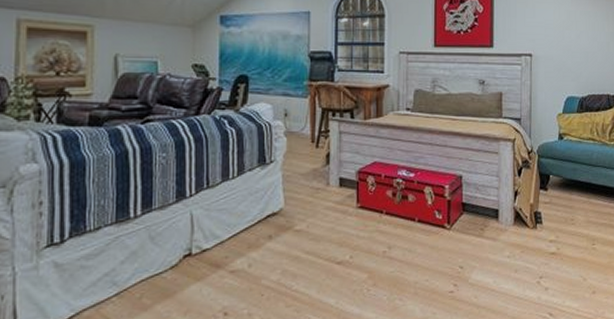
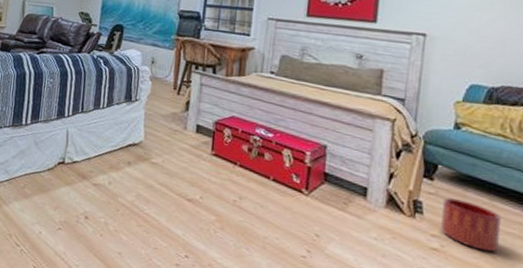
planter: none [556,203,597,245] -> present [441,197,502,252]

